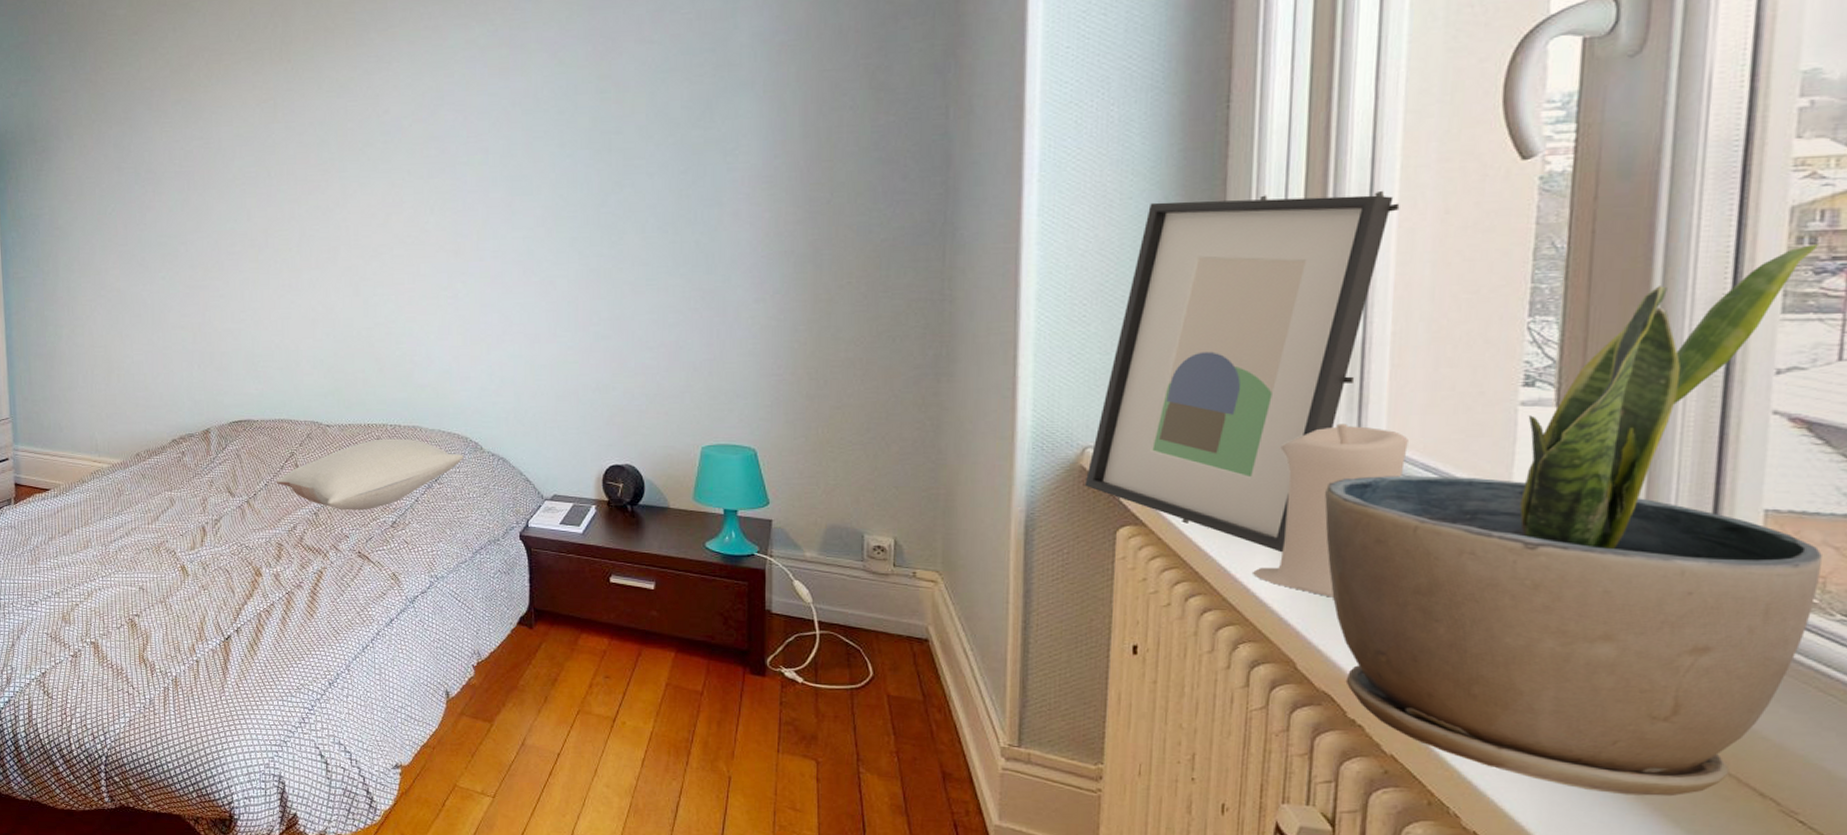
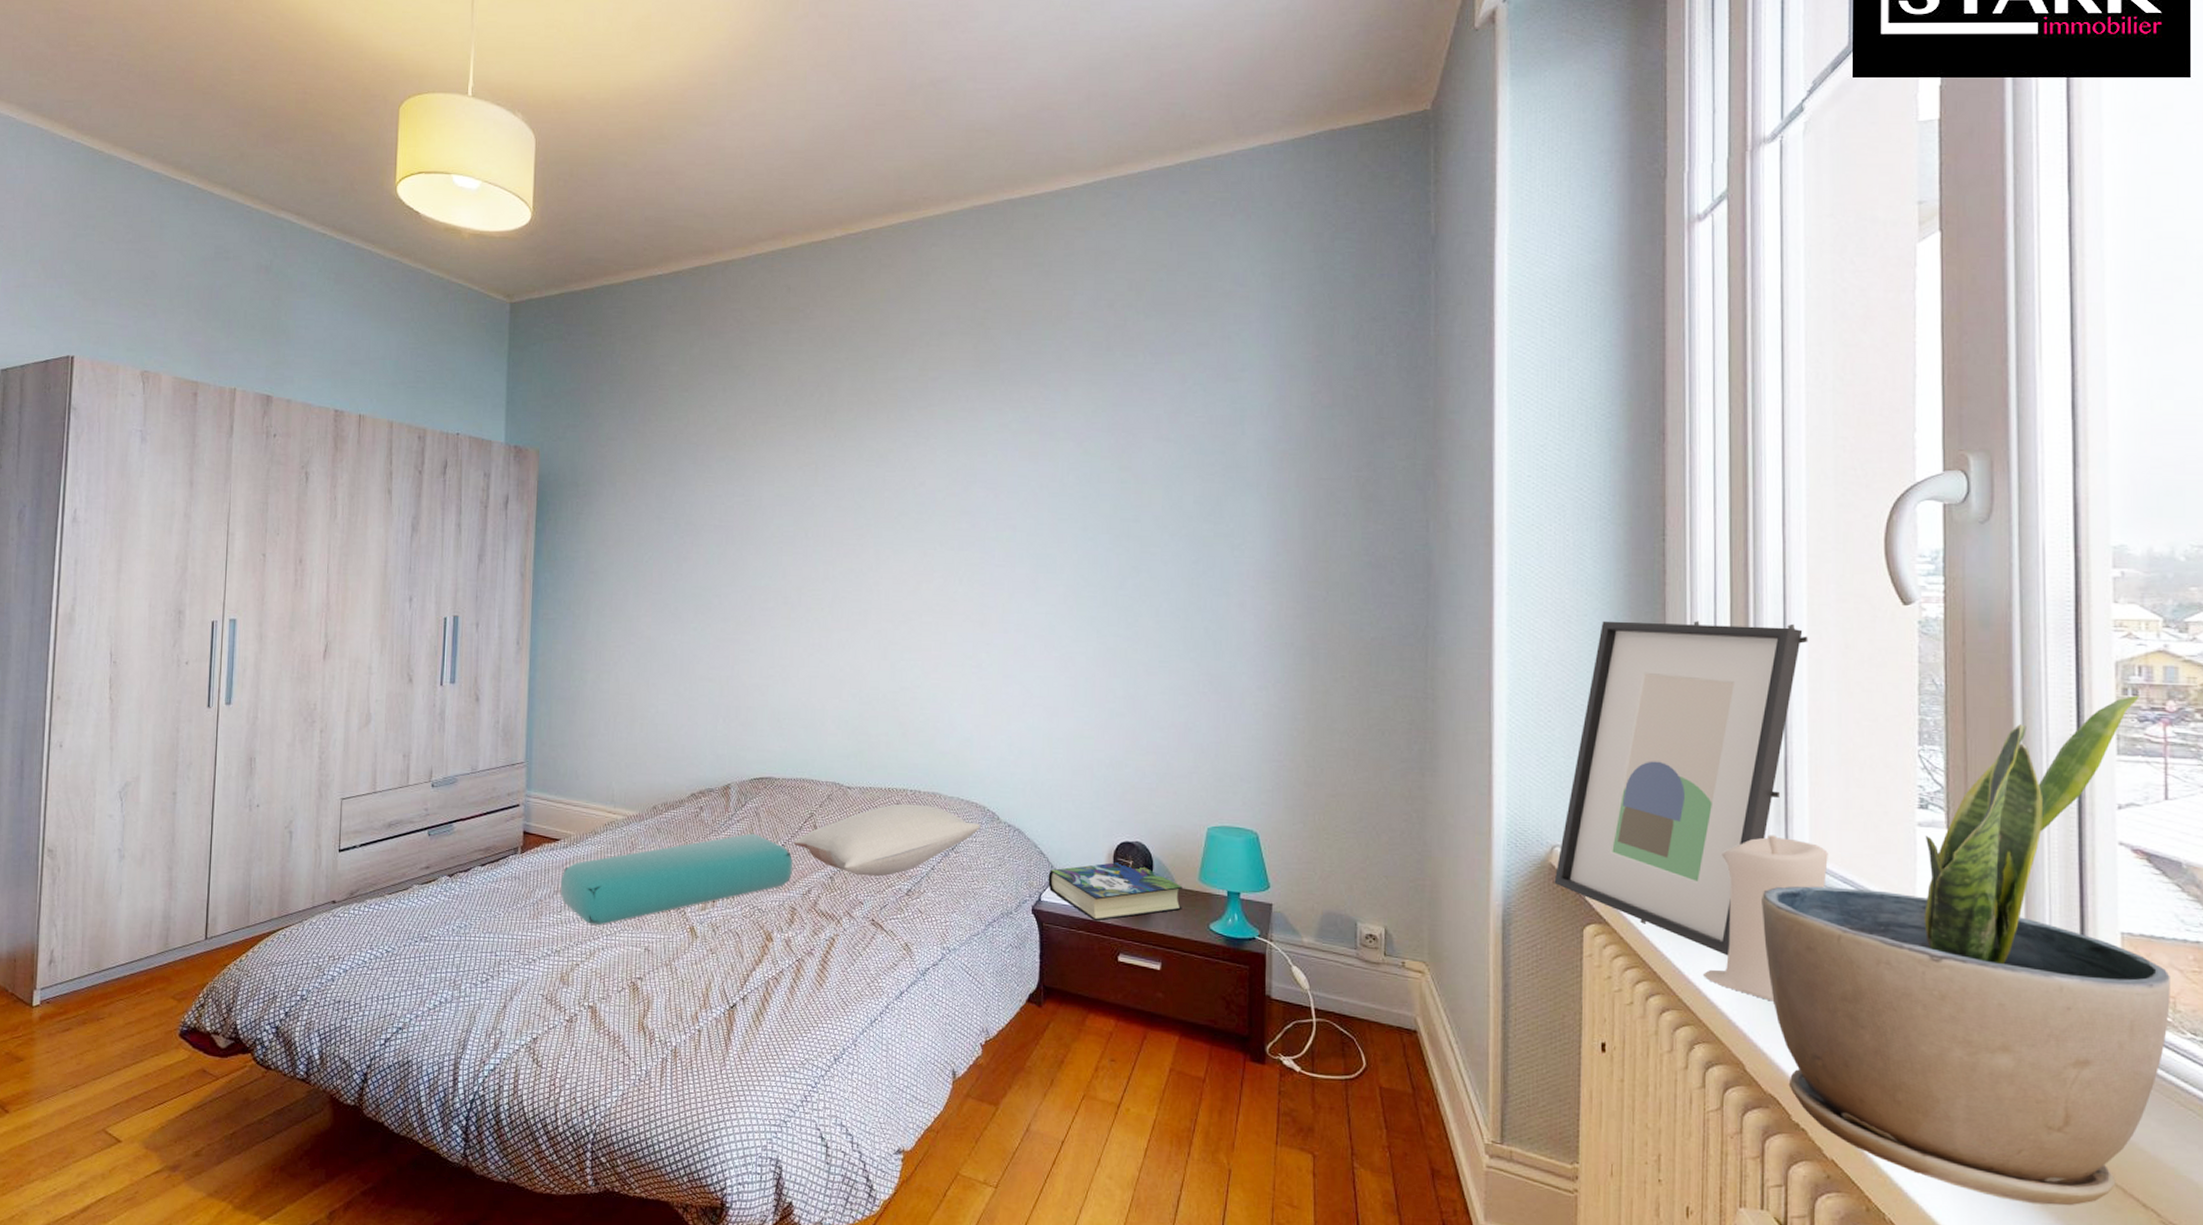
cushion: none [54,474,277,568] -> present [561,833,793,926]
book: none [535,485,676,545] -> present [1048,861,1183,921]

